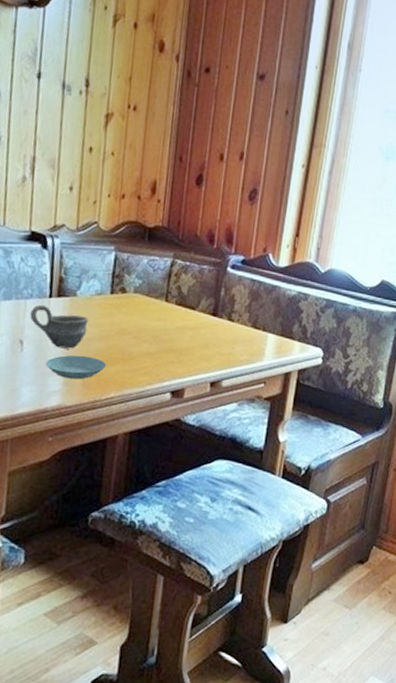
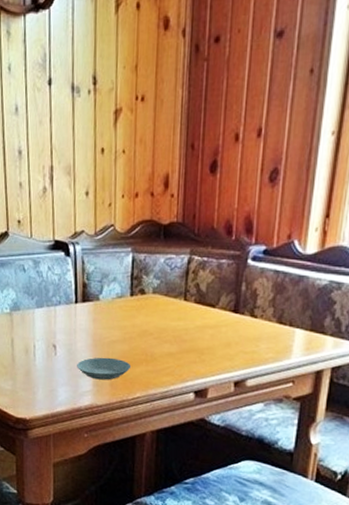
cup: present [30,304,89,349] -> none [60,310,112,352]

